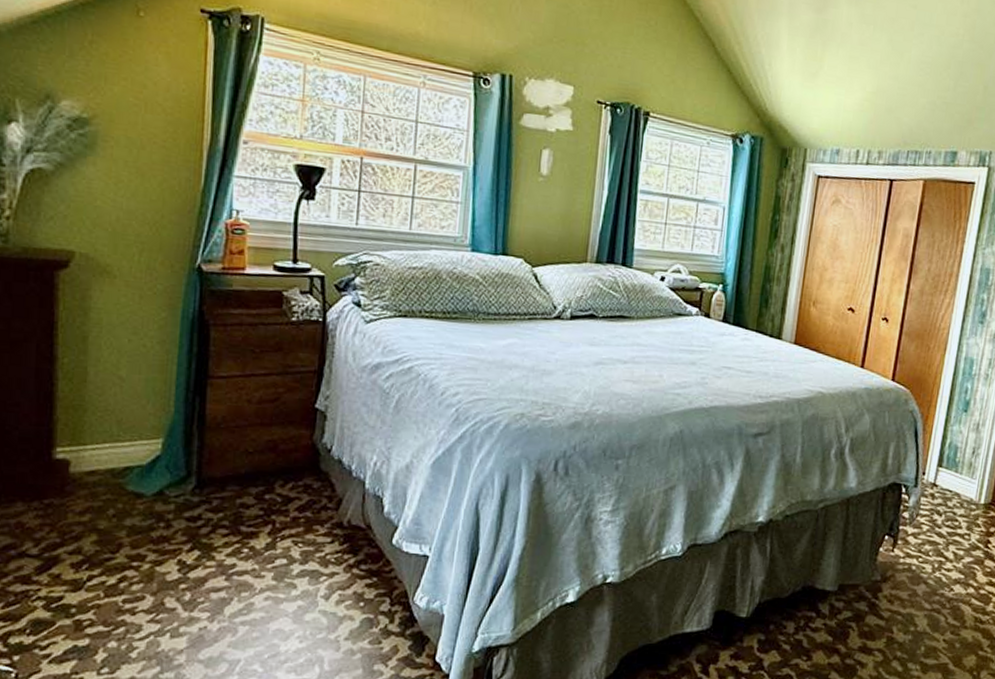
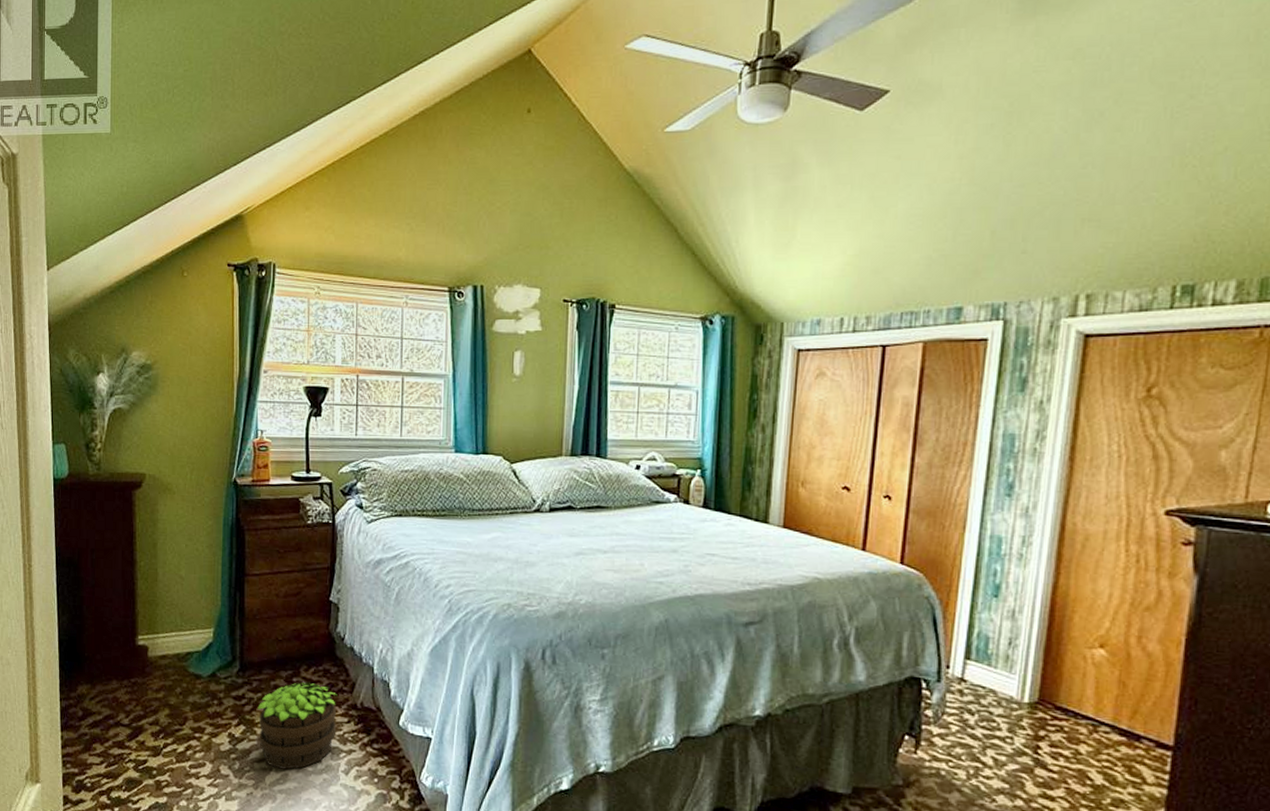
potted plant: none [217,500,319,598] -> present [257,682,337,770]

